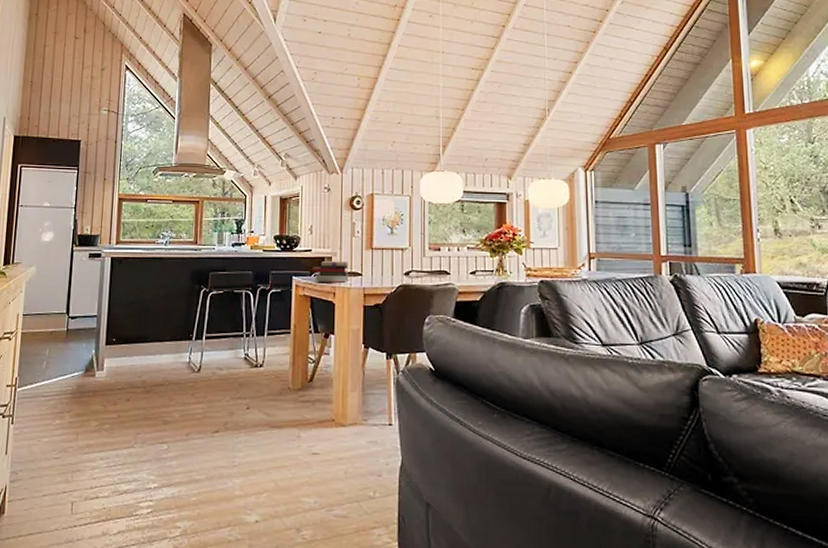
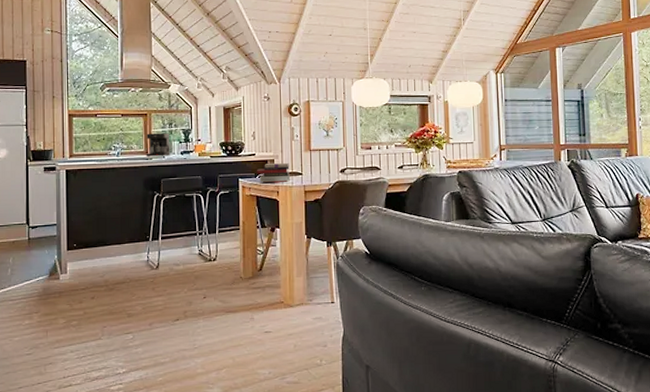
coffee maker: none [195,222,222,249] -> present [146,133,170,157]

